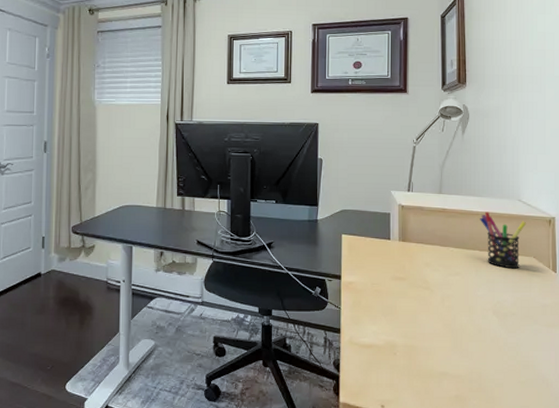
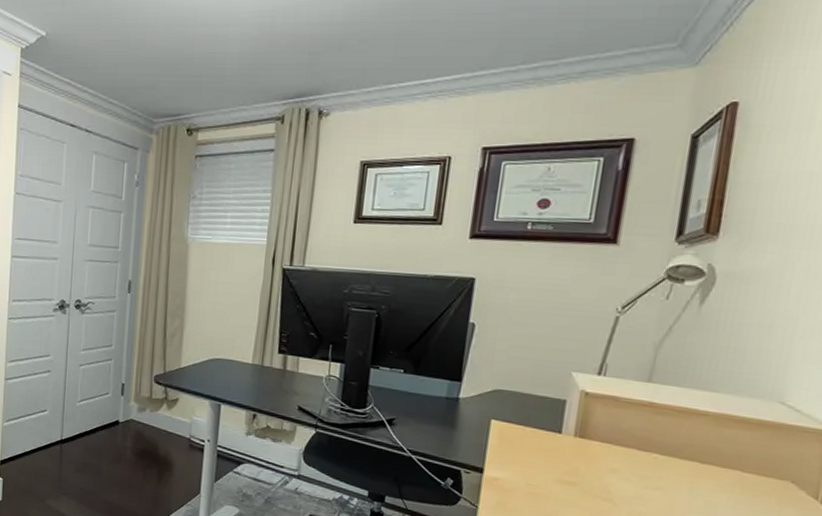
pen holder: present [480,211,526,269] -> none [708,412,787,494]

